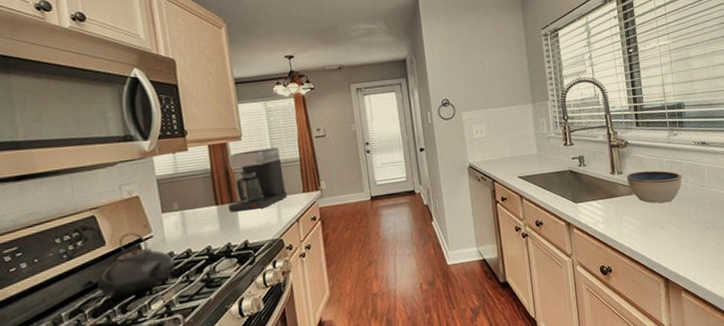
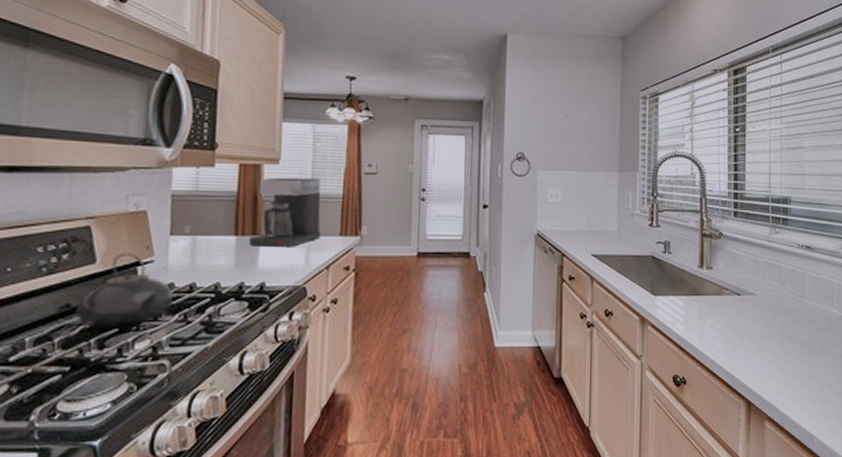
bowl: present [626,170,682,204] -> none [716,269,780,311]

